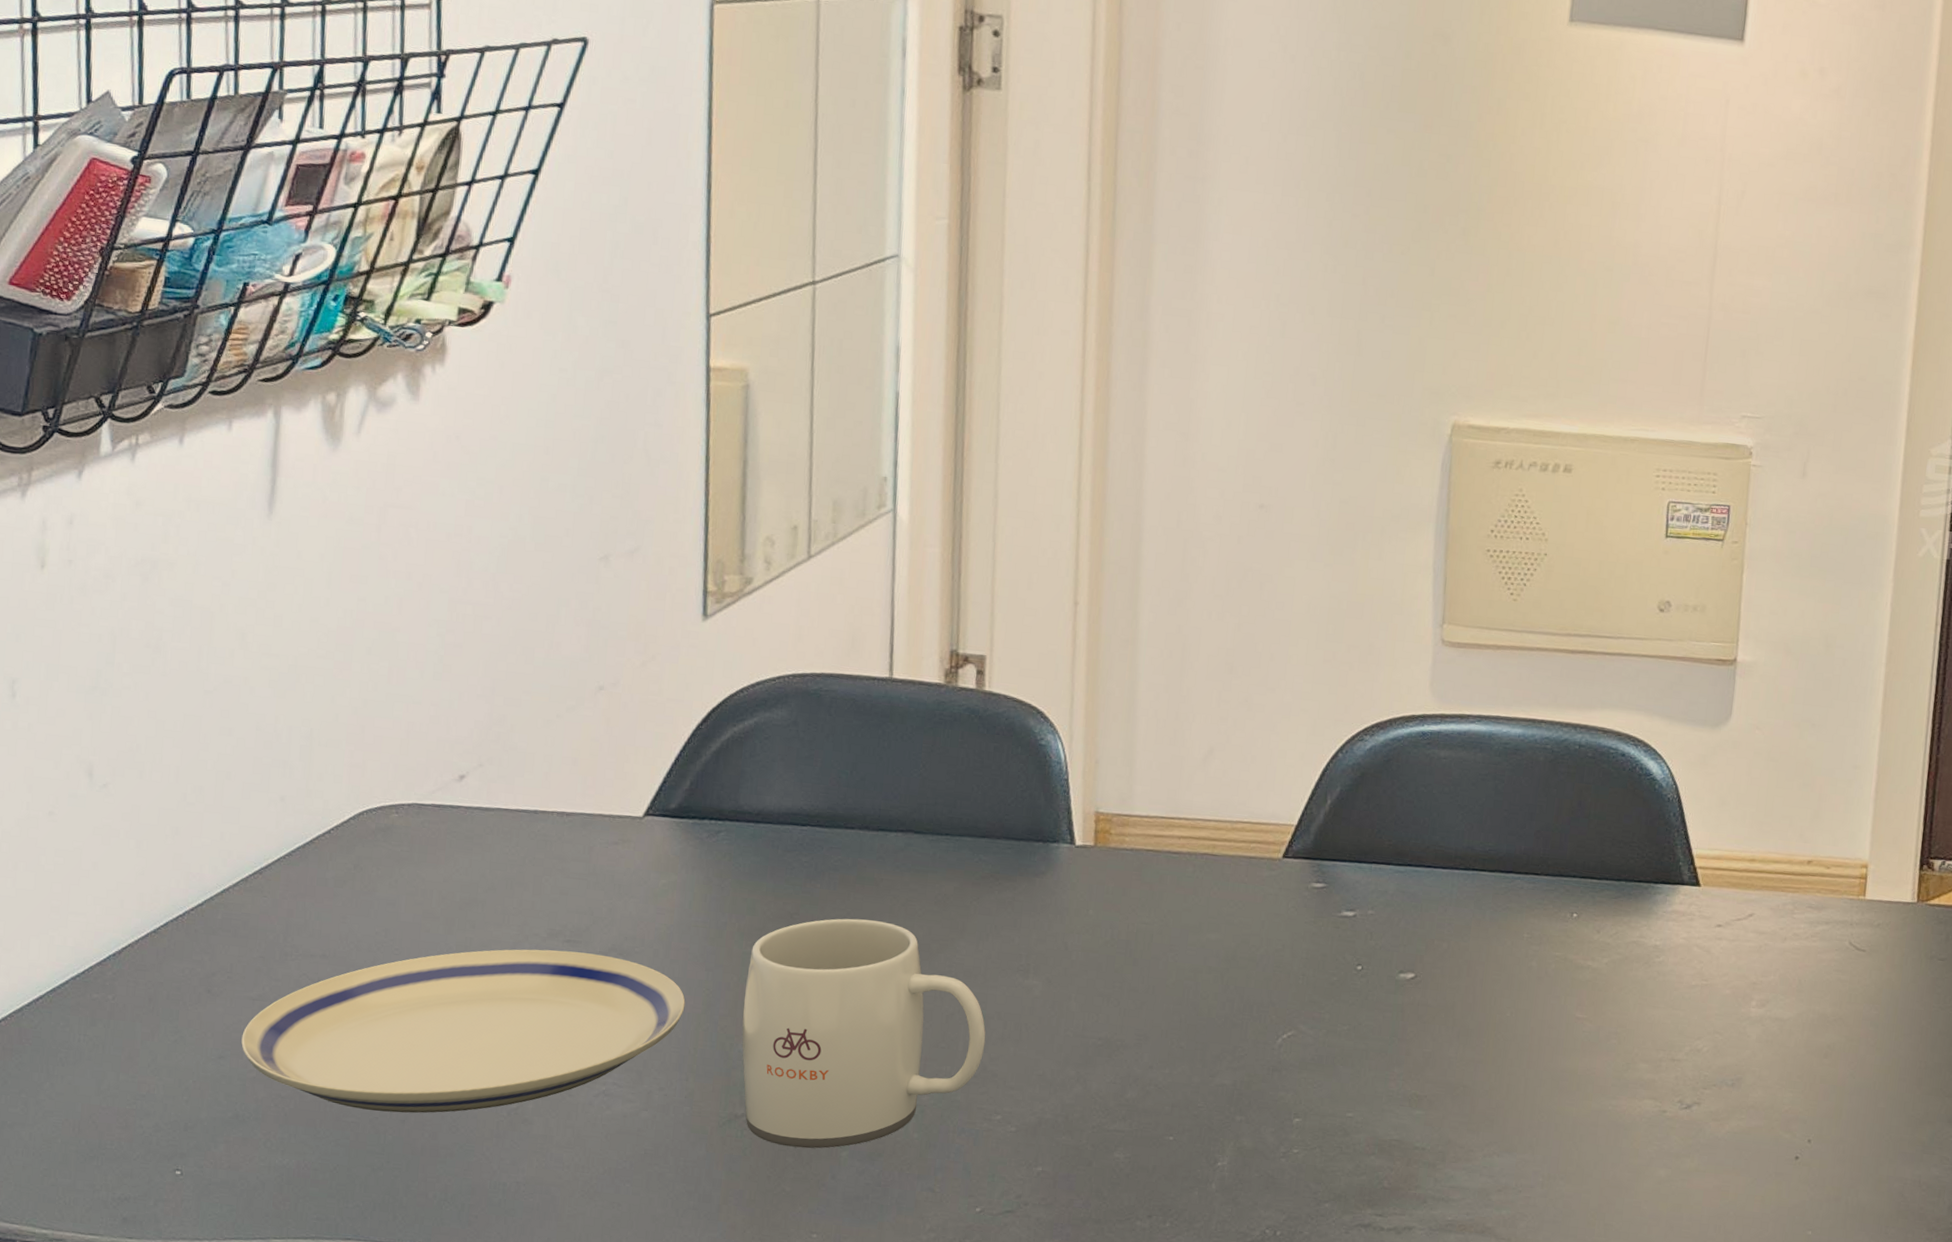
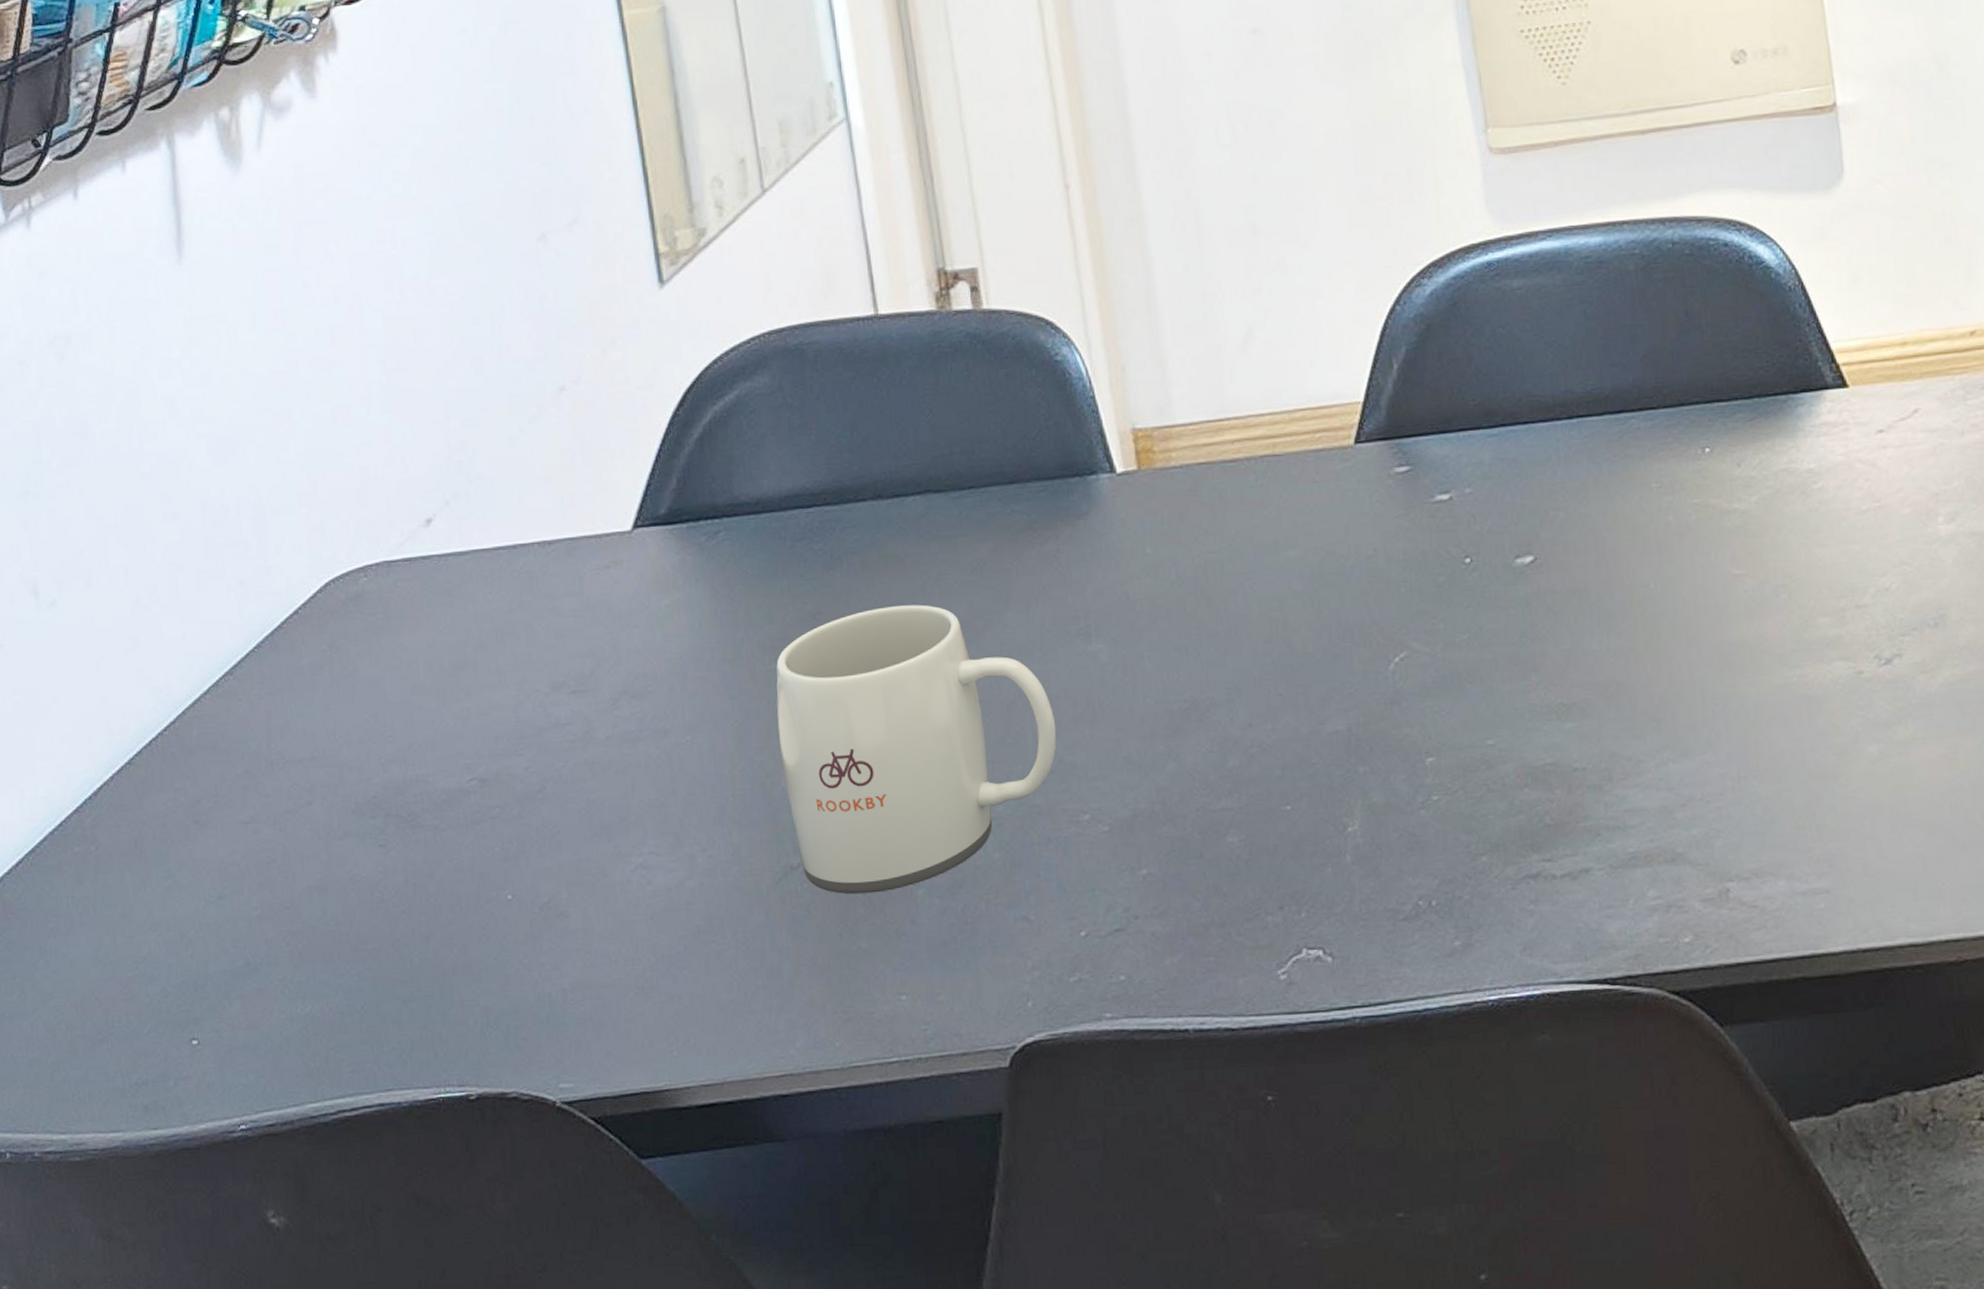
plate: present [241,949,686,1113] -> none [239,701,714,932]

